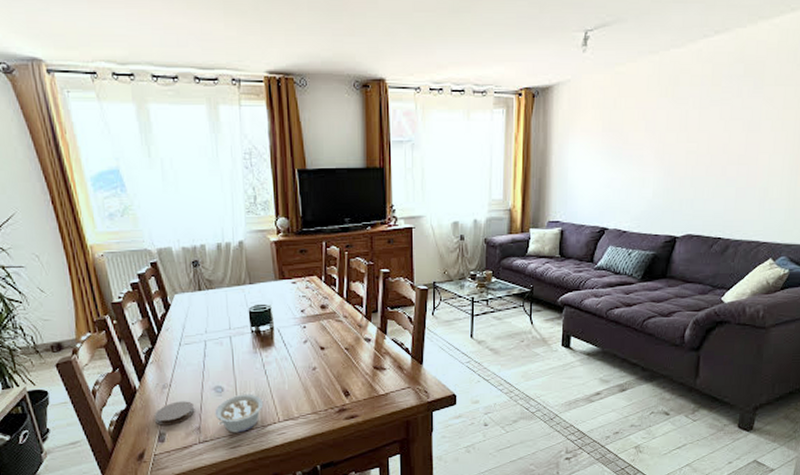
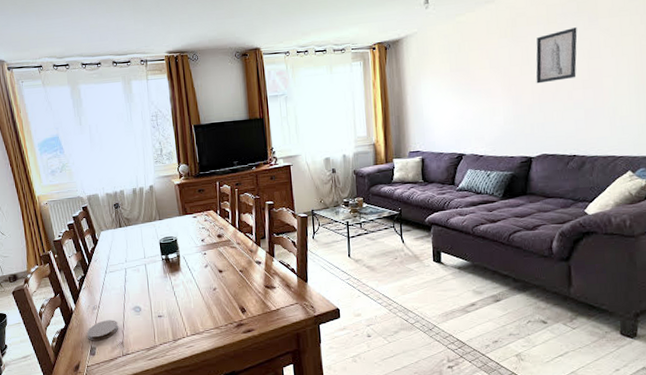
legume: present [215,394,264,433] -> none [134,312,174,347]
wall art: none [691,94,741,155] -> present [536,27,577,84]

